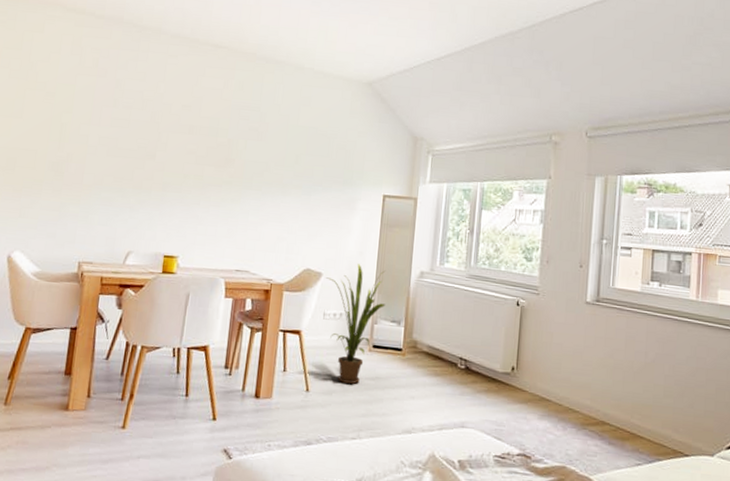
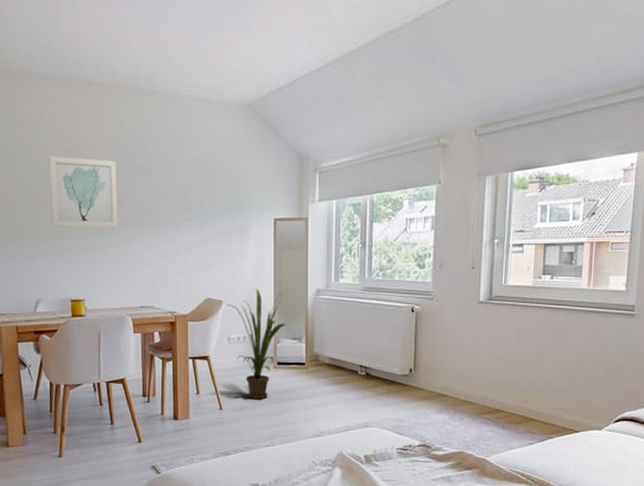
wall art: none [156,109,232,186] -> present [49,156,119,228]

